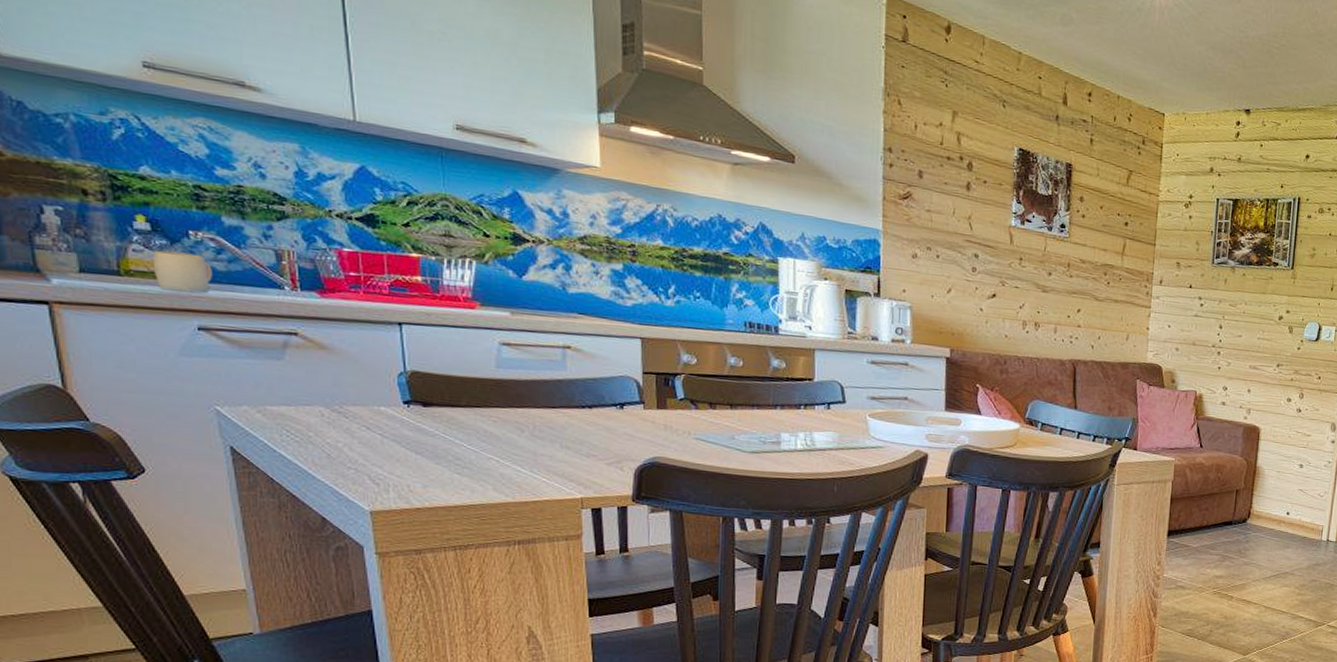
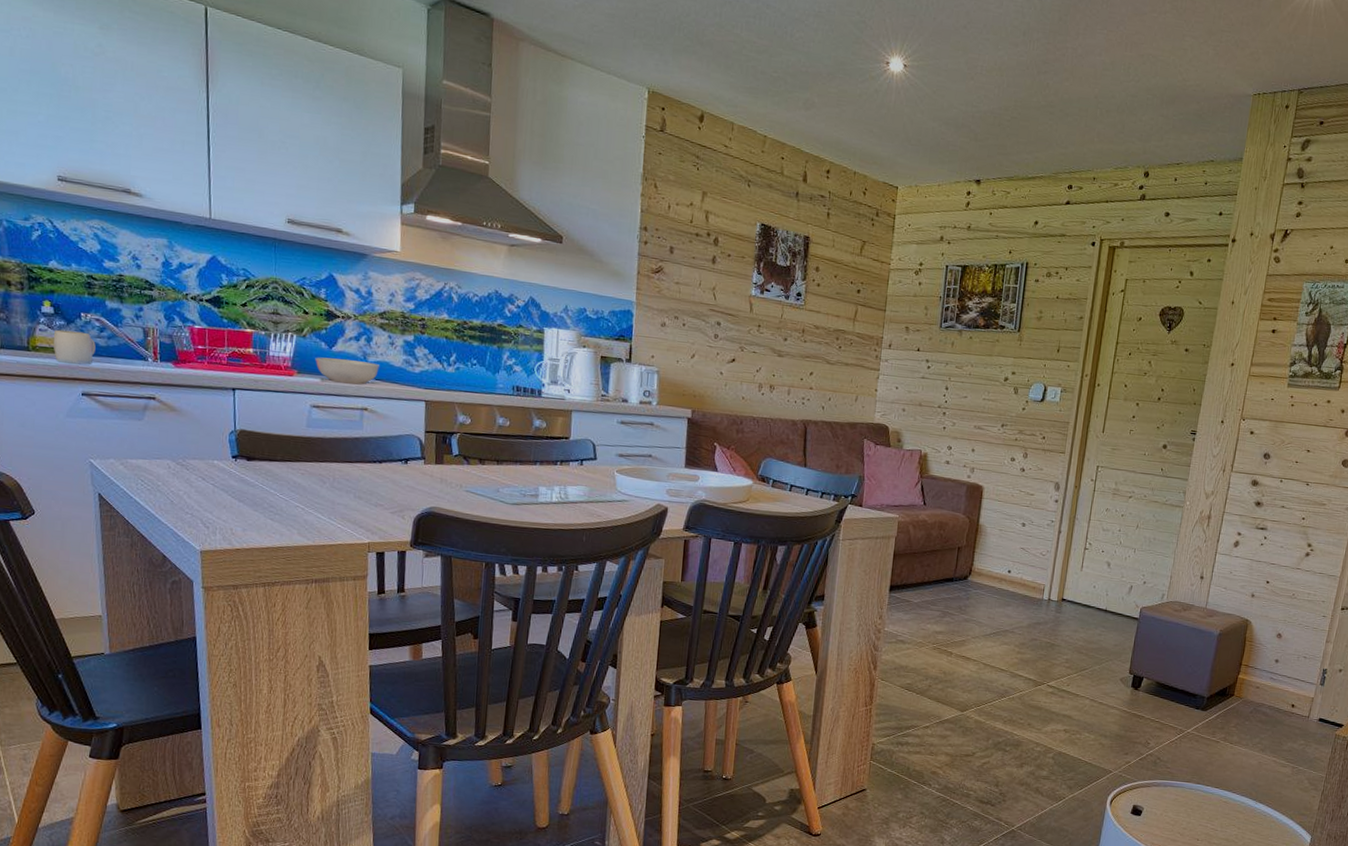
bowl: none [501,287,584,320] -> present [315,357,380,385]

